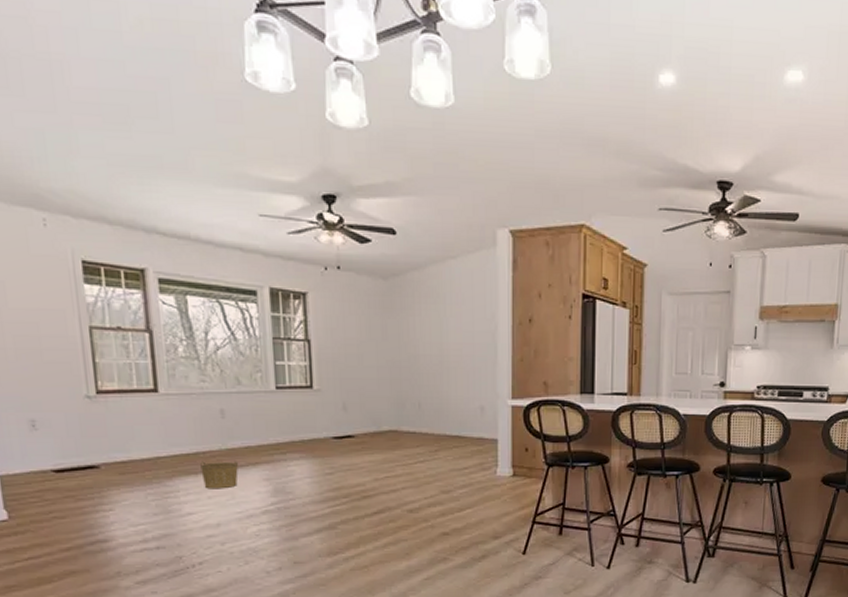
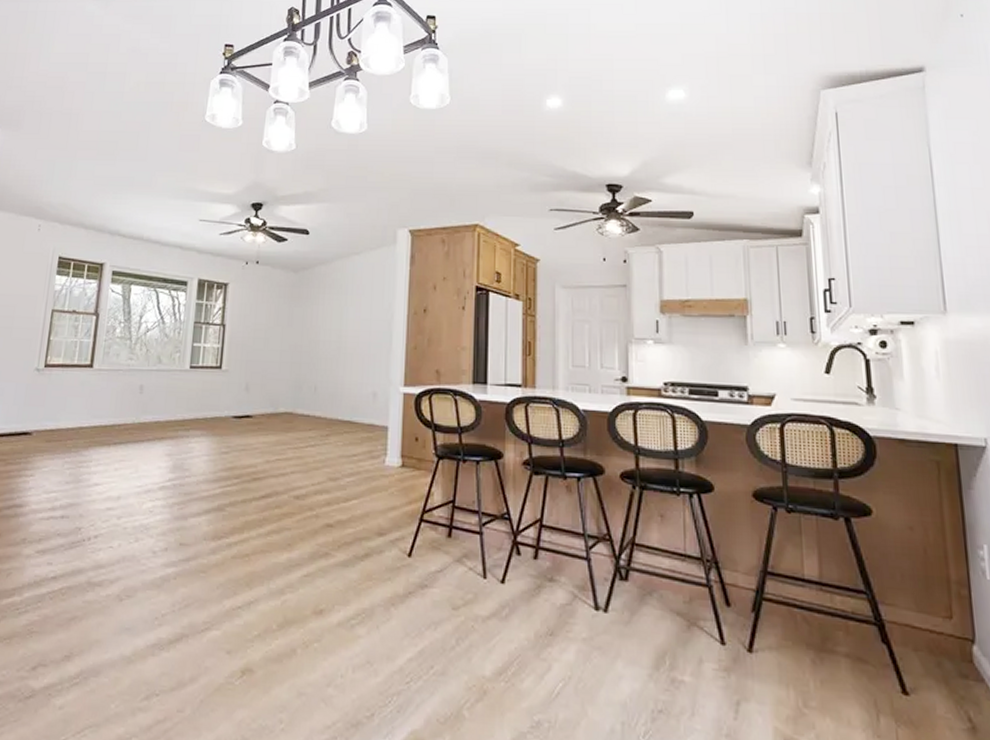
basket: present [200,461,239,489] -> none [113,433,146,462]

